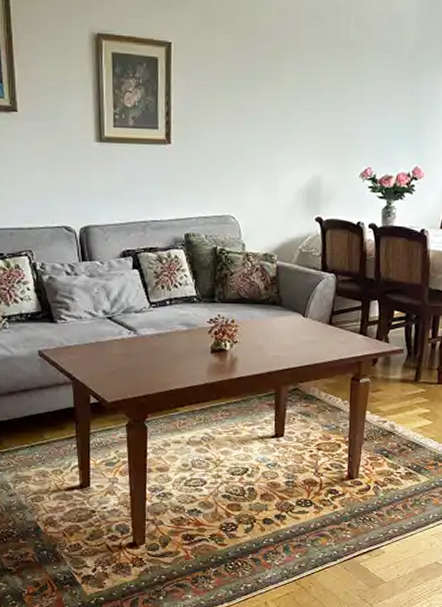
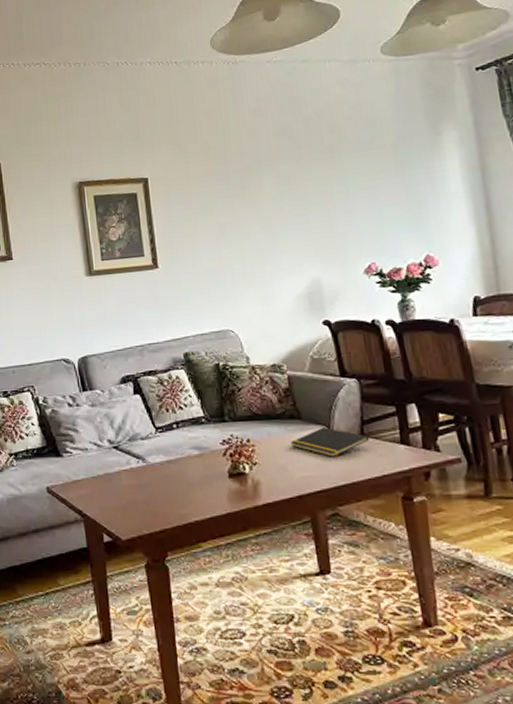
notepad: none [269,315,336,341] -> present [291,427,370,457]

